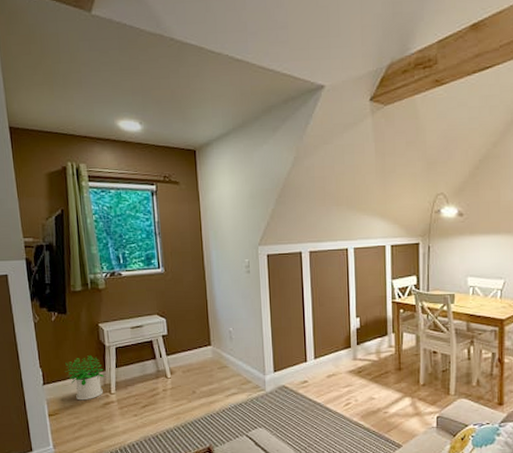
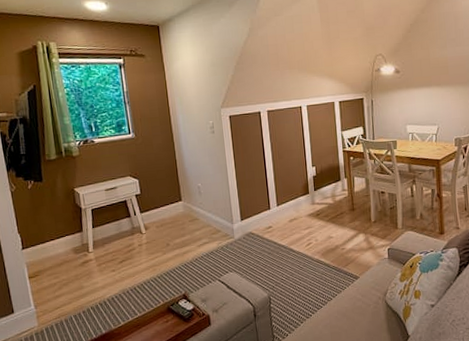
potted plant: present [65,355,104,401] -> none [43,218,82,261]

